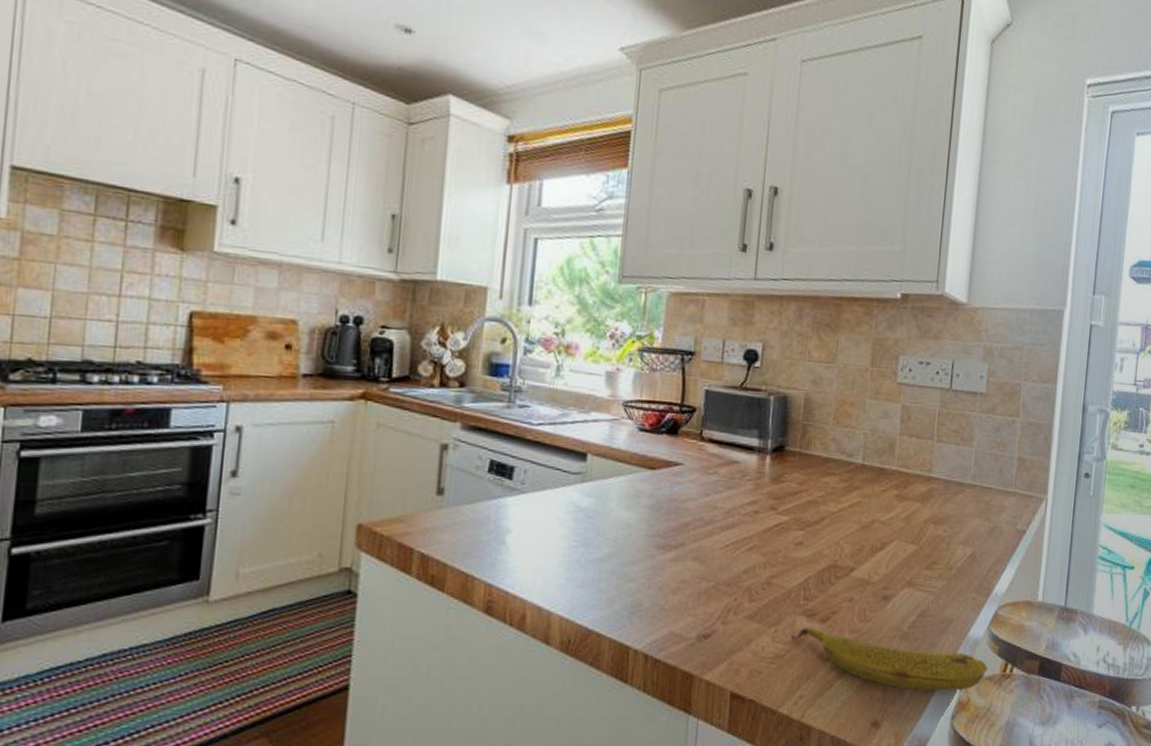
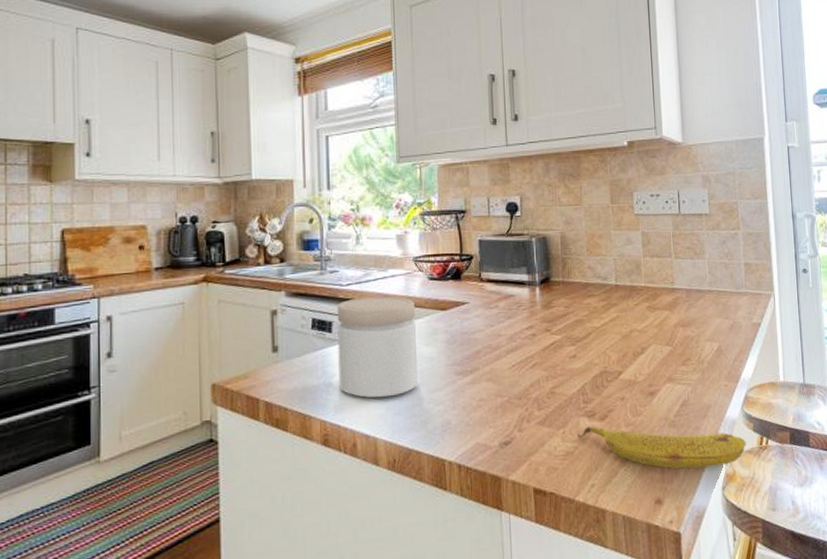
jar: none [513,442,618,565] -> present [337,296,419,398]

